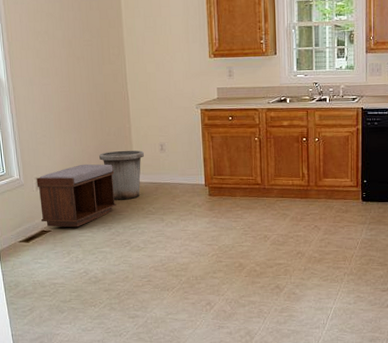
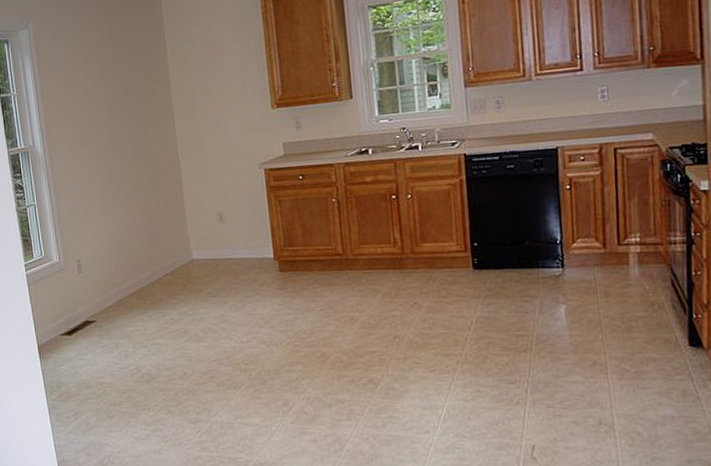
bench: present [36,164,117,228] -> none [78,239,170,316]
trash can: present [98,150,144,200] -> none [147,222,200,282]

